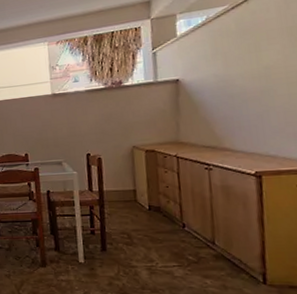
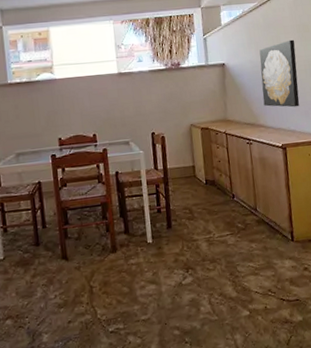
wall art: none [228,45,286,128] -> present [259,39,300,108]

